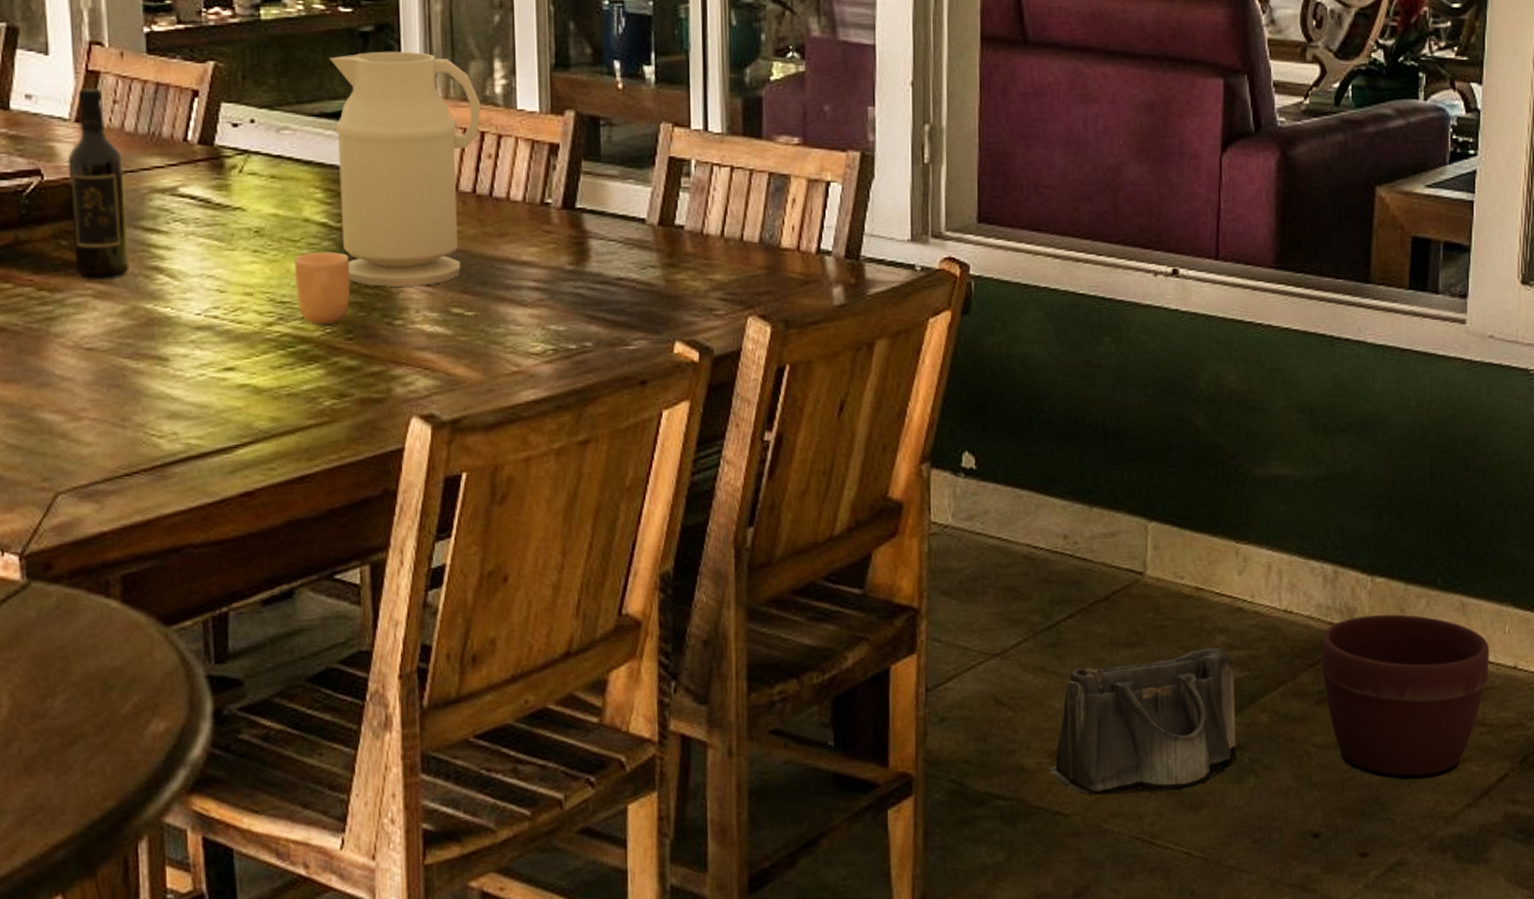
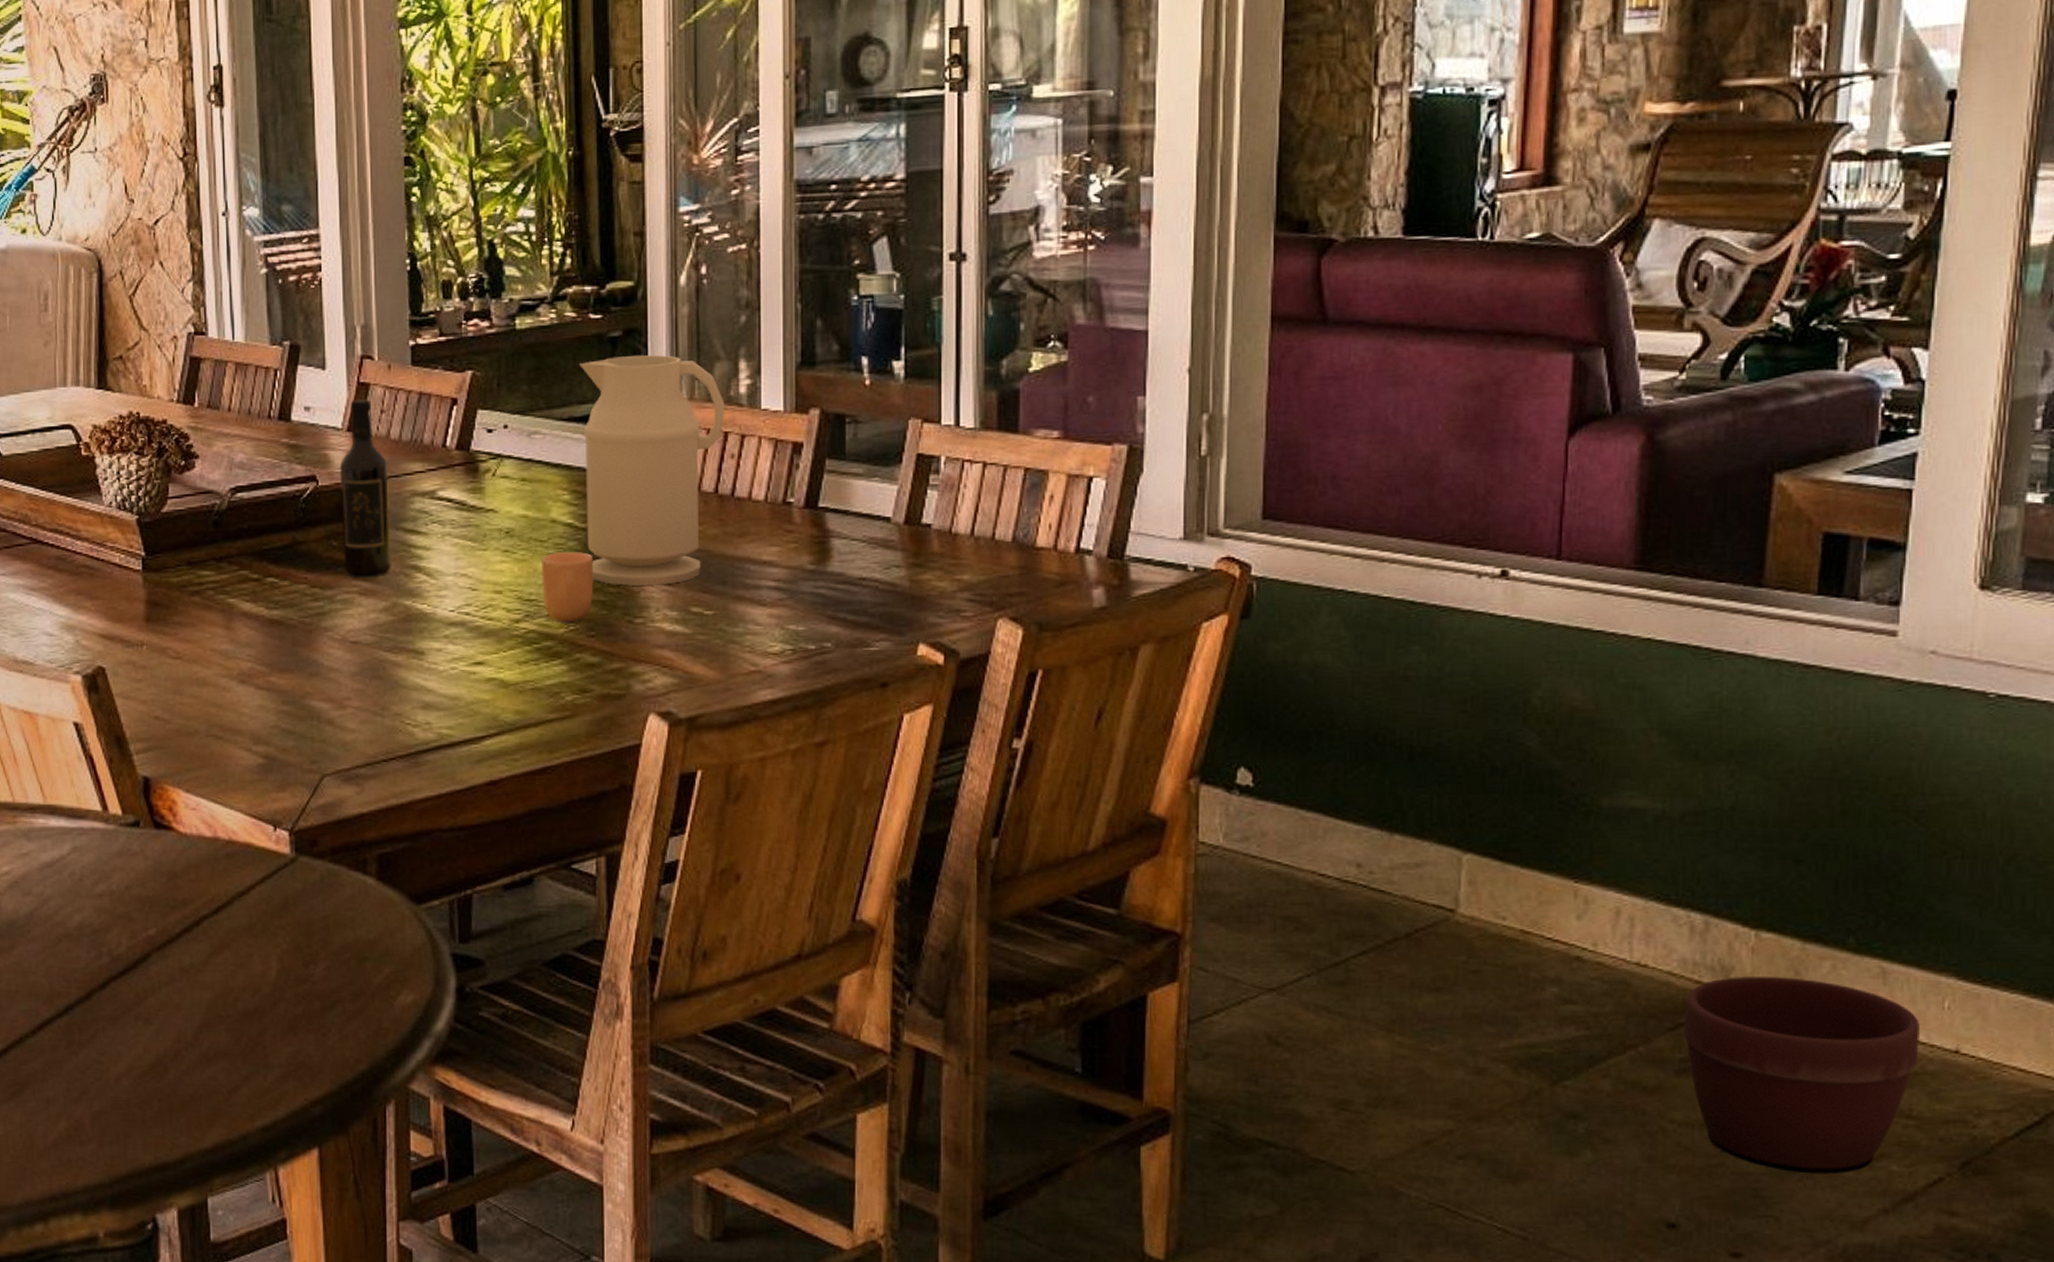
saddlebag: present [1049,647,1237,797] -> none [1332,1000,1570,1159]

